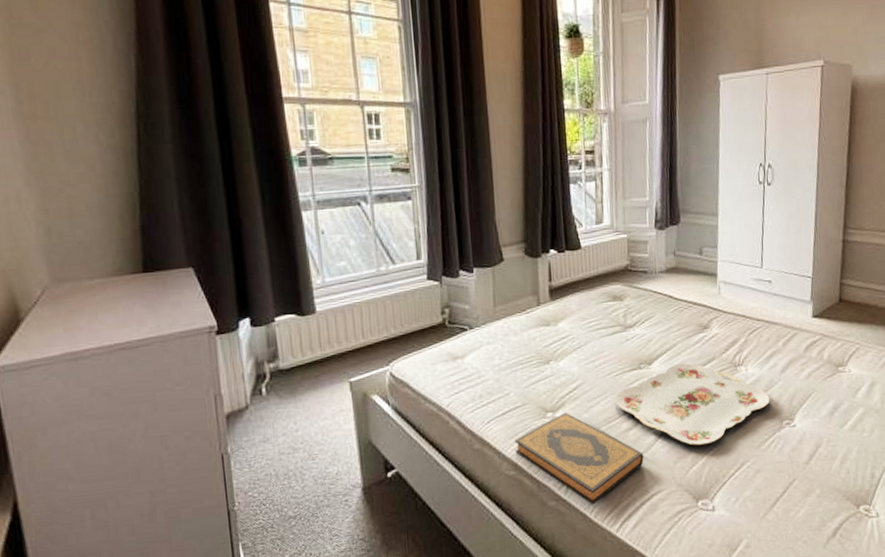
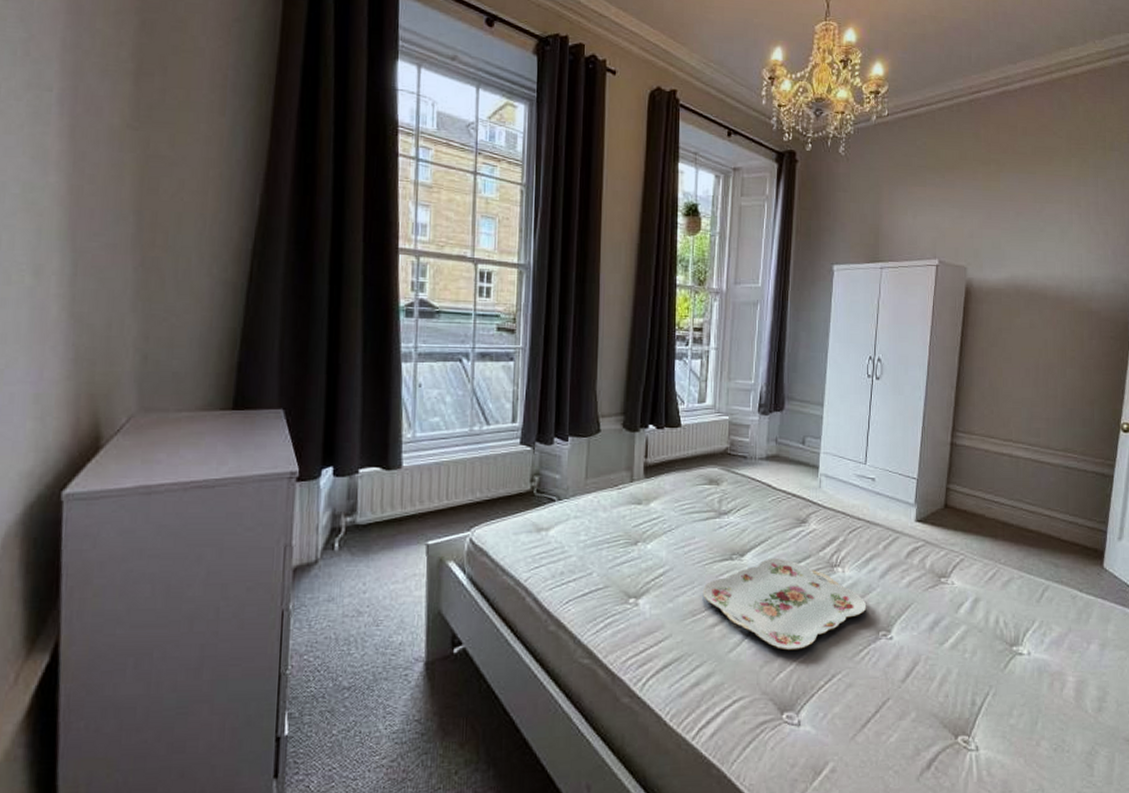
hardback book: present [514,412,644,505] -> none [592,599,728,706]

